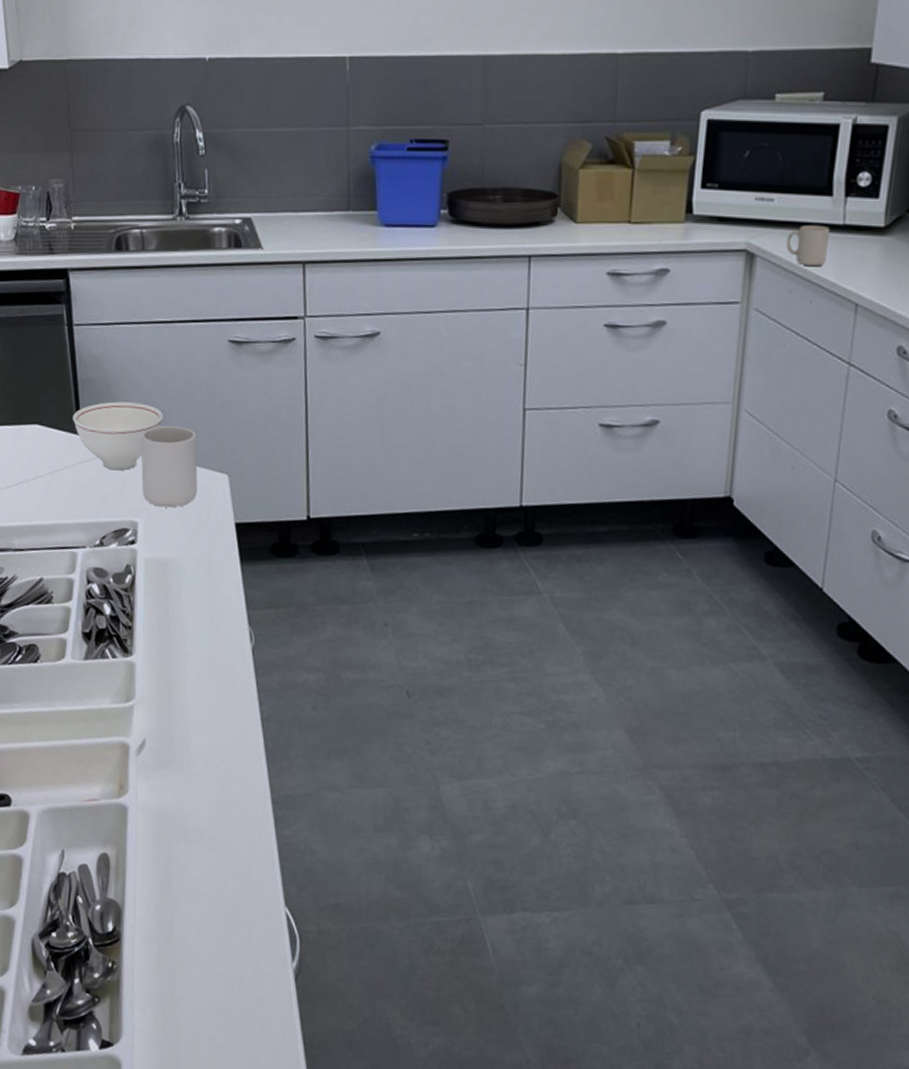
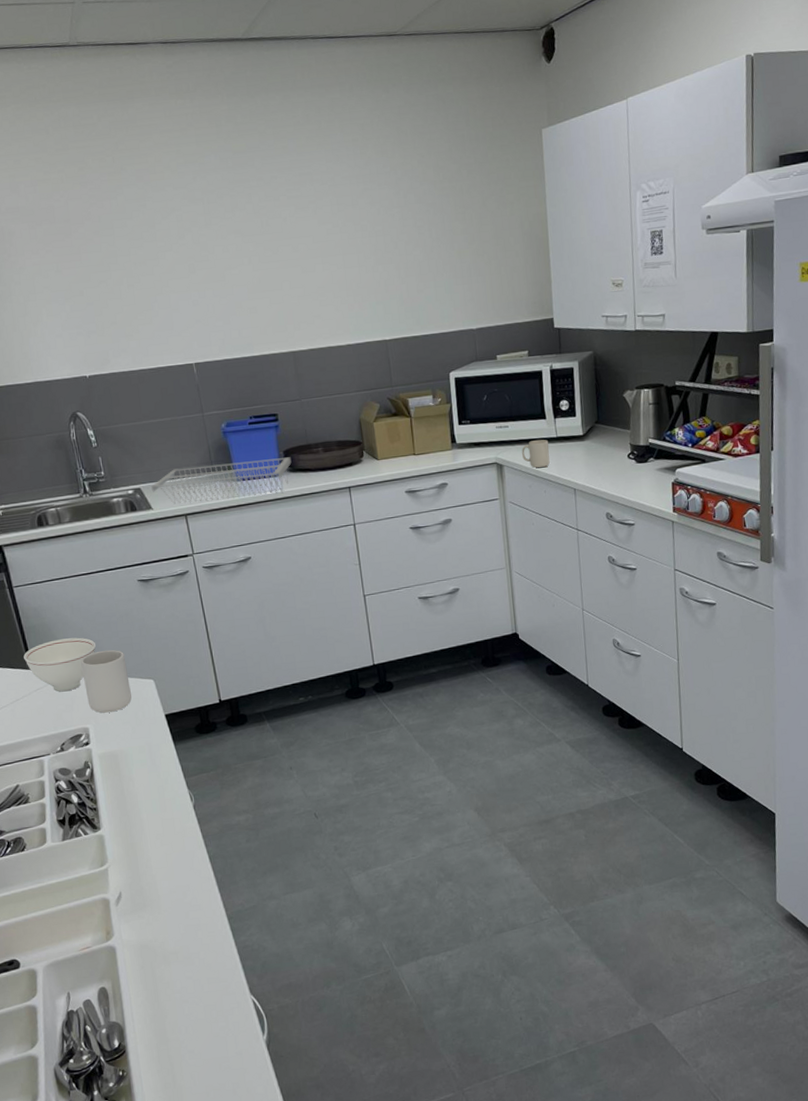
dish rack: none [265,198,457,250] -> present [151,457,292,505]

